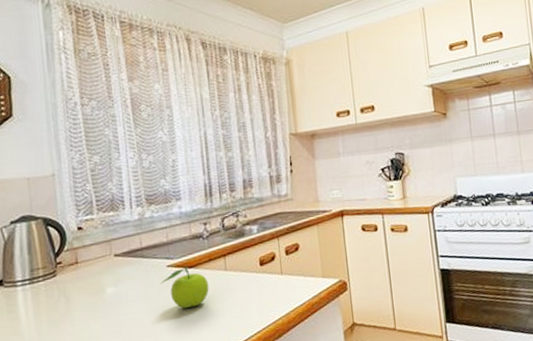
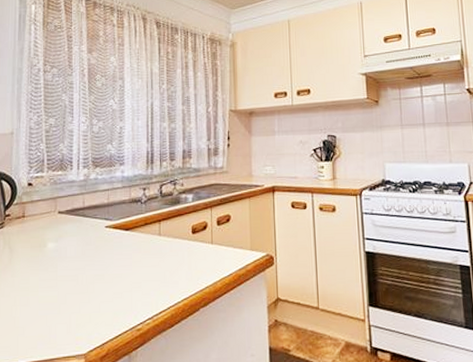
fruit: present [160,267,209,308] -> none [97,229,143,269]

